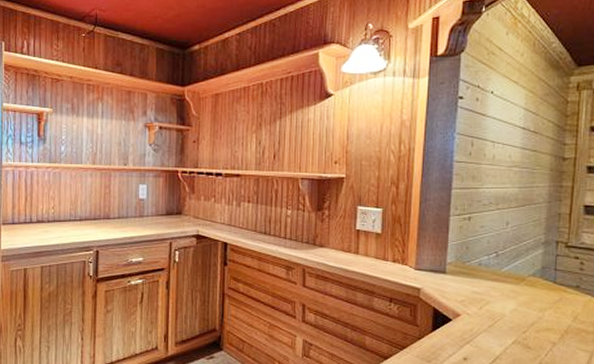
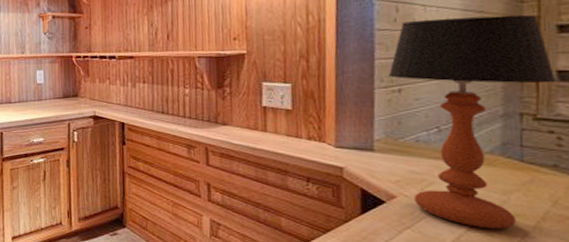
table lamp: none [461,154,584,342] -> present [388,14,557,230]

